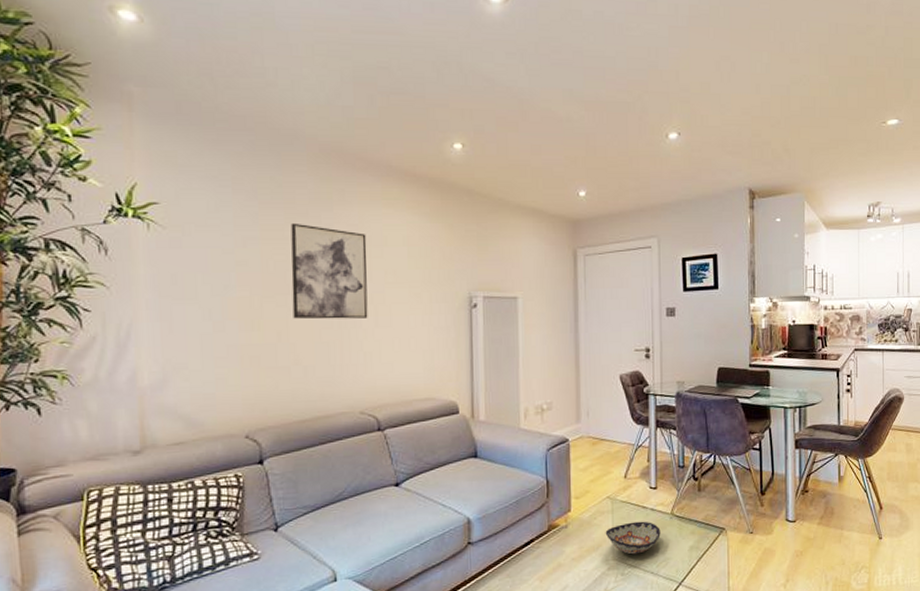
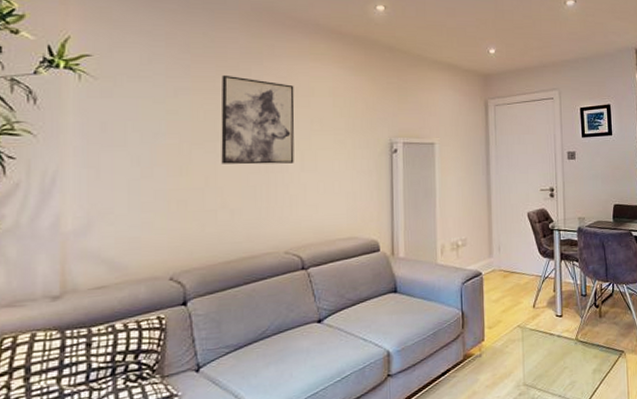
decorative bowl: present [605,521,661,555] -> none [516,347,567,380]

